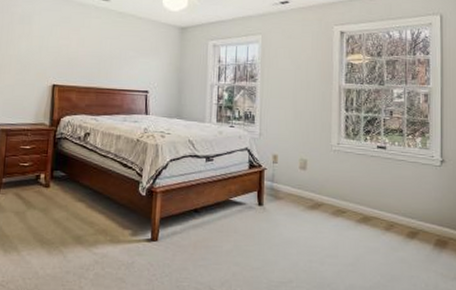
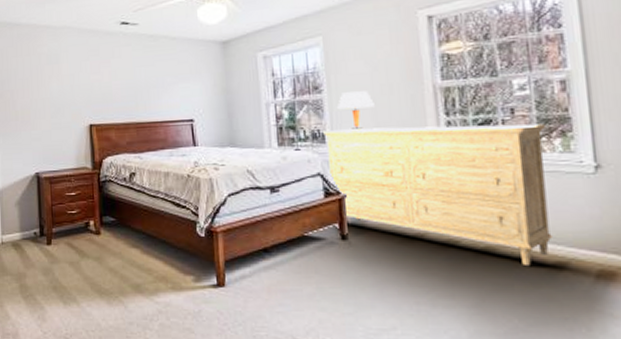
dresser: none [254,113,412,235] -> present [323,124,553,267]
table lamp: none [267,83,295,116] -> present [337,91,375,131]

